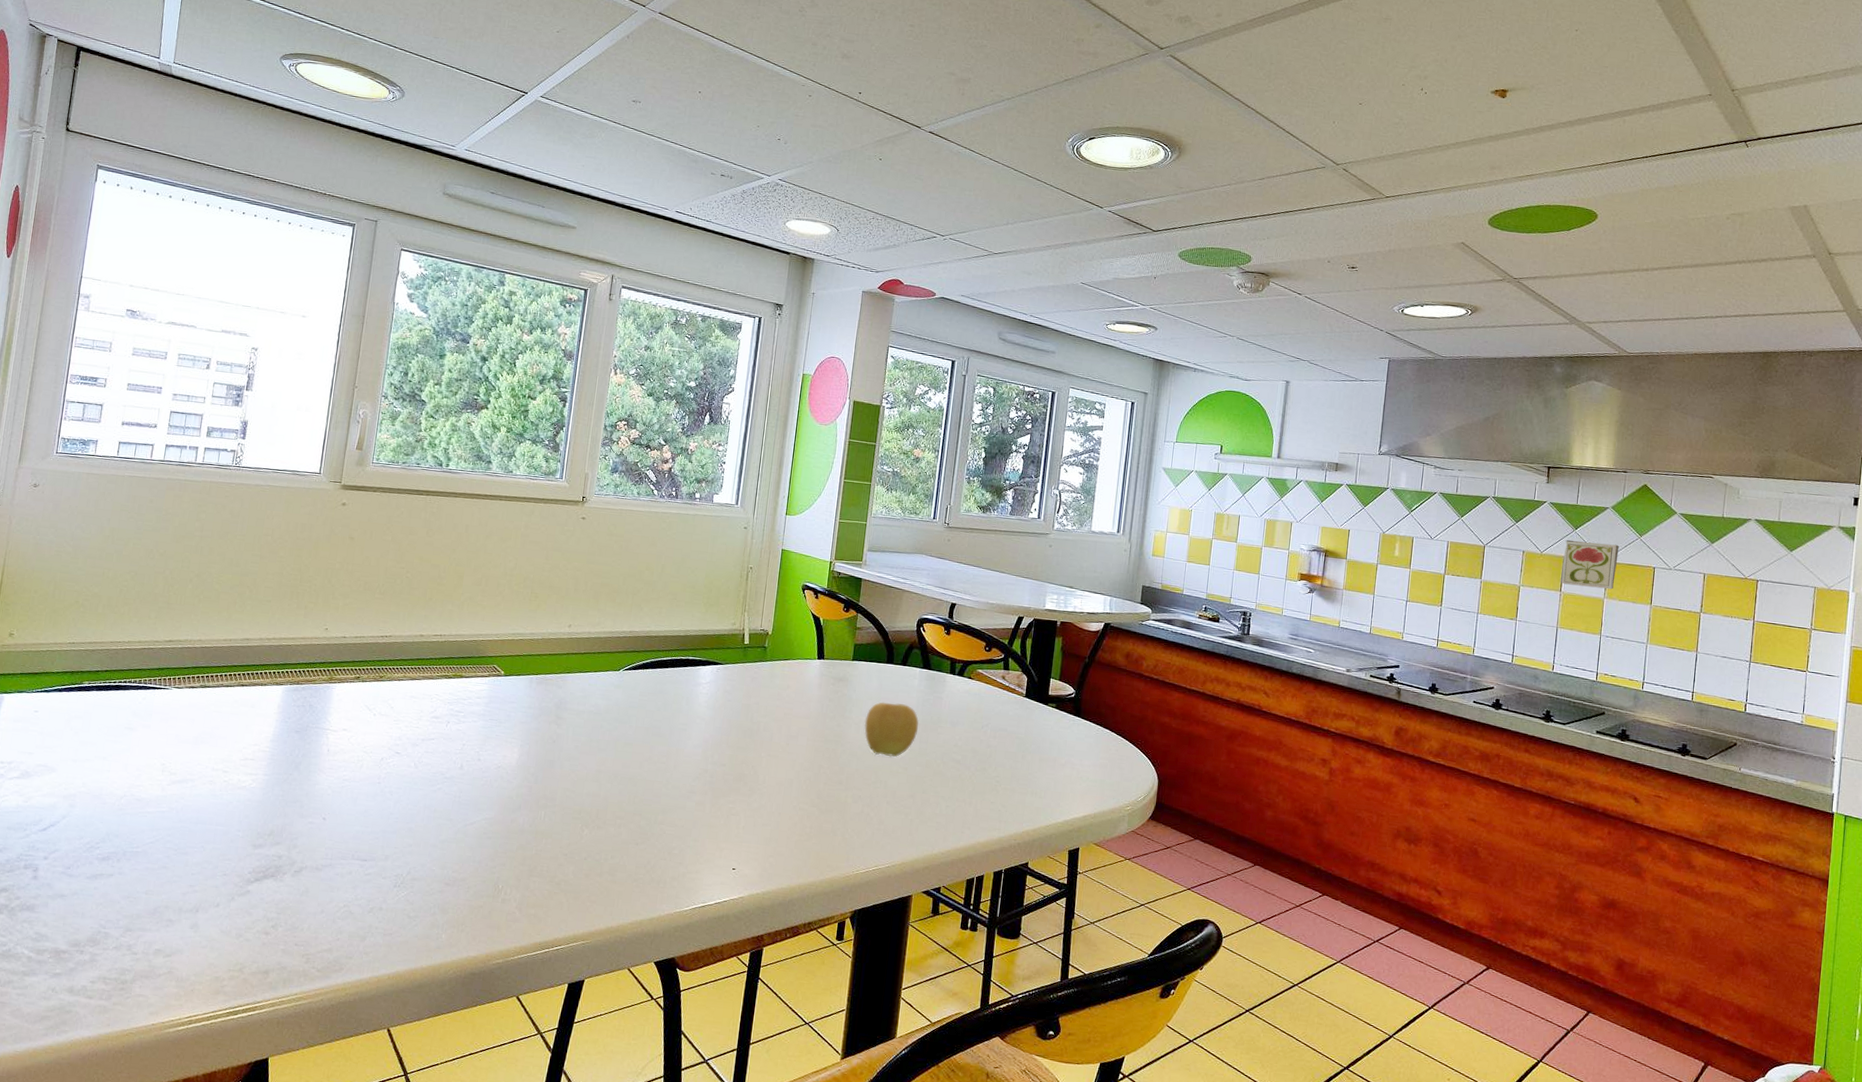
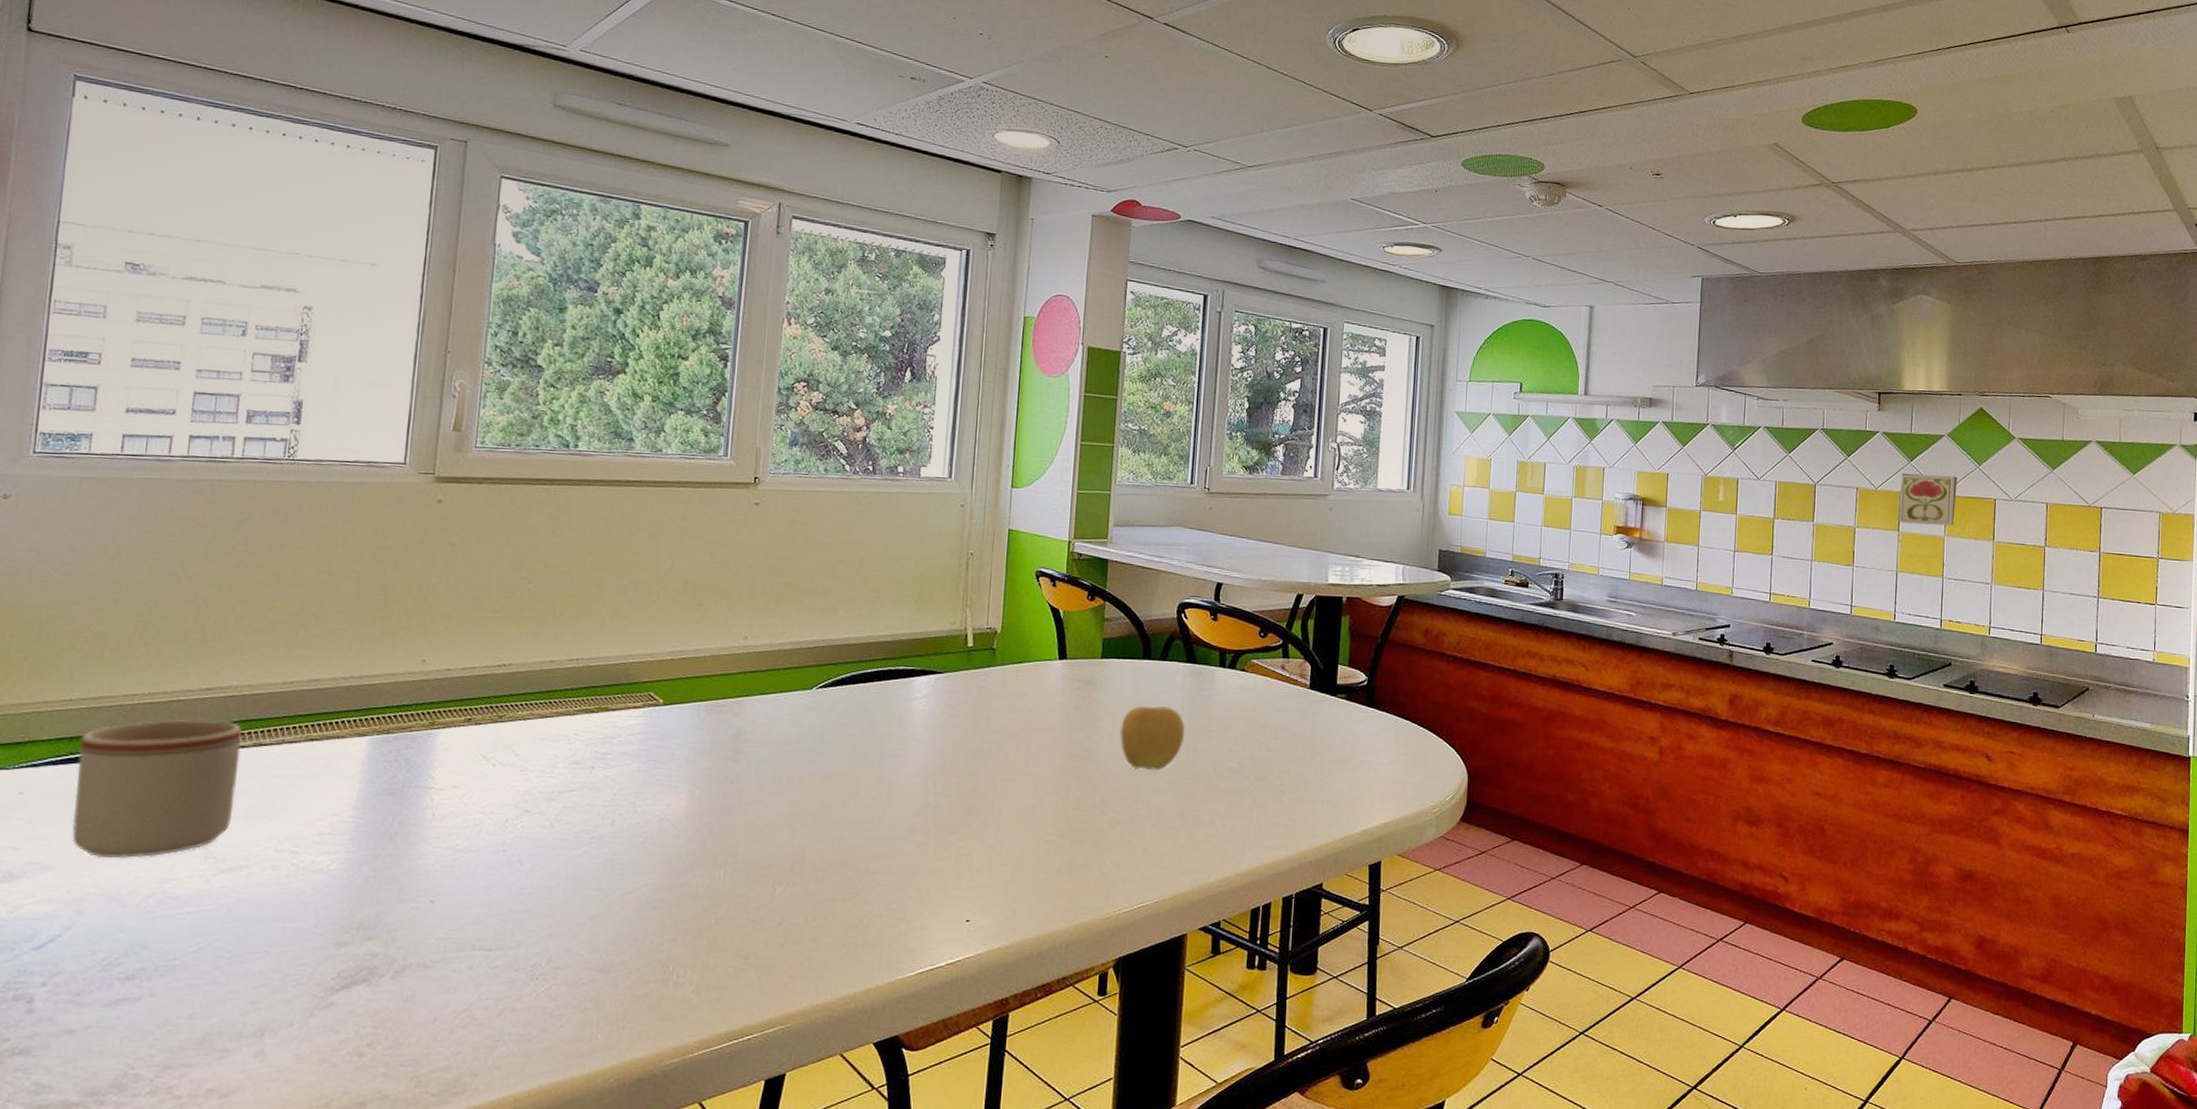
mug: none [70,663,193,768] -> present [72,719,242,859]

